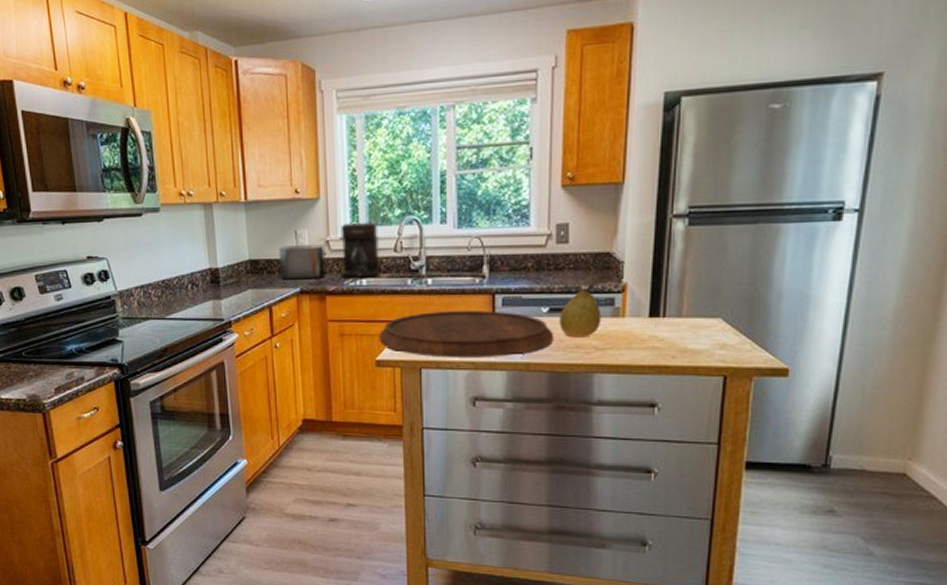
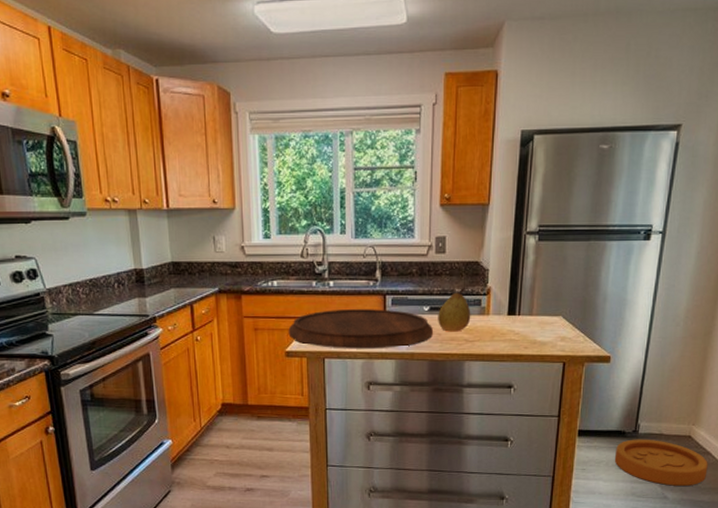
toaster: present [278,244,327,280] -> none [198,250,242,281]
coffee maker: present [340,221,380,278] -> none [254,230,289,280]
pet bowl: none [796,475,933,540] -> present [614,439,708,486]

